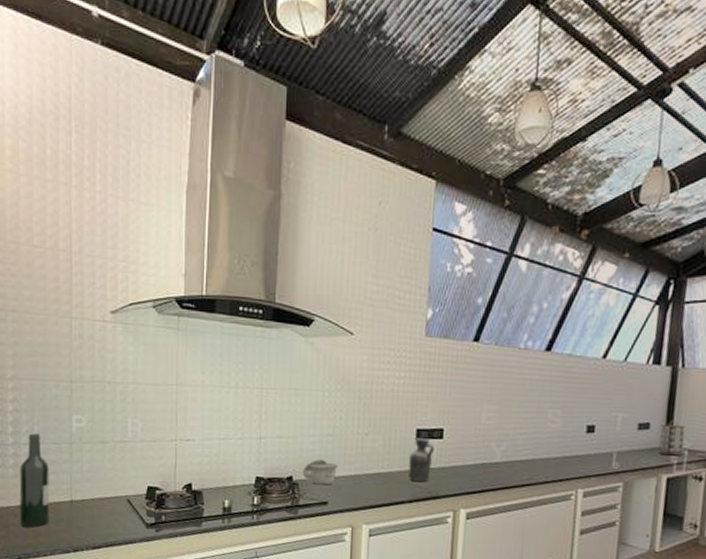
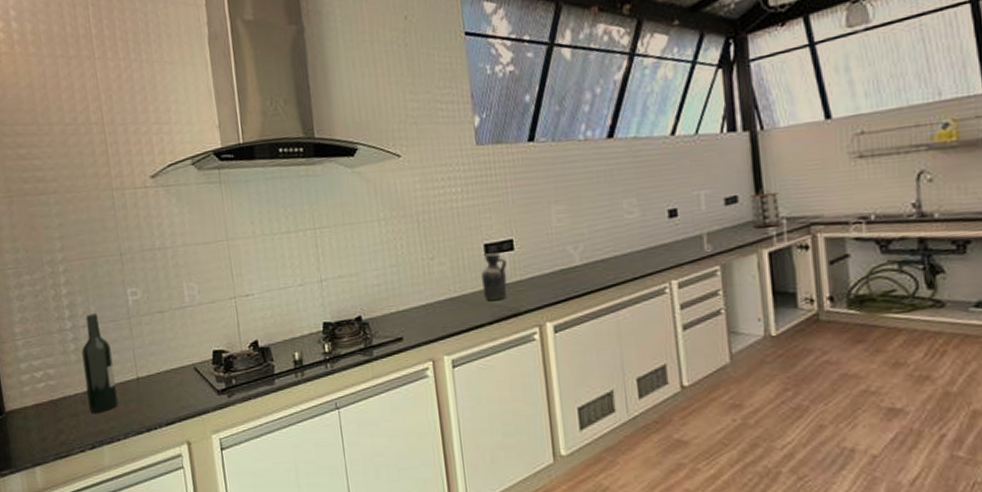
cooking pot: present [302,458,337,486] -> none [370,292,407,321]

